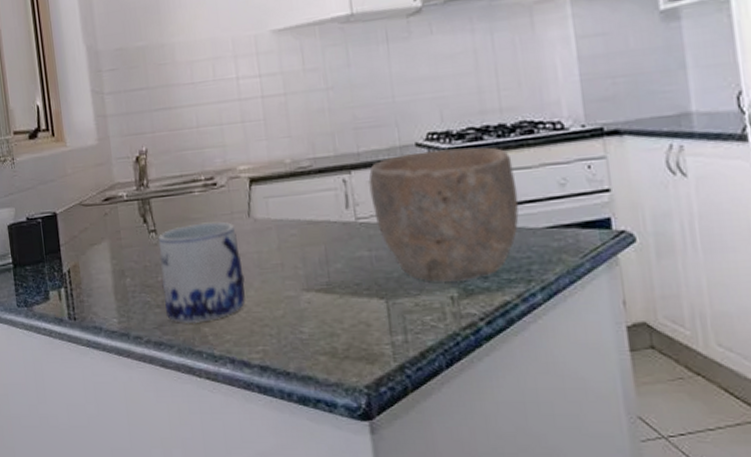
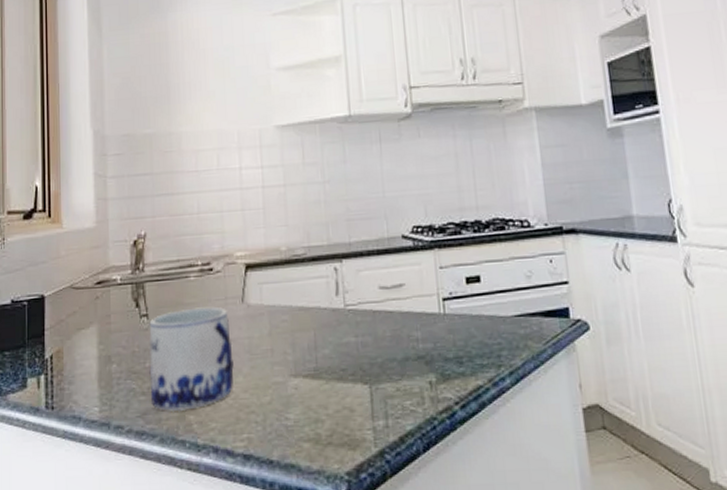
bowl: present [368,147,519,282] -> none [358,240,491,368]

